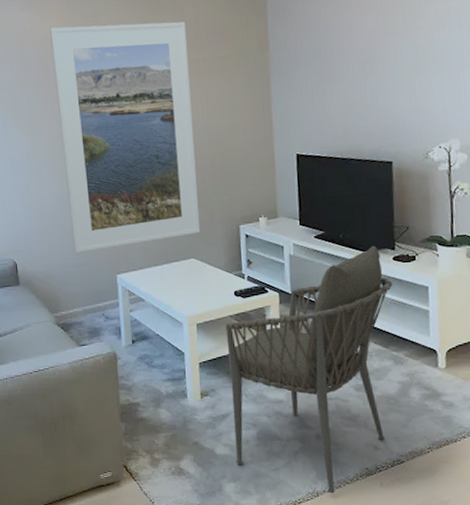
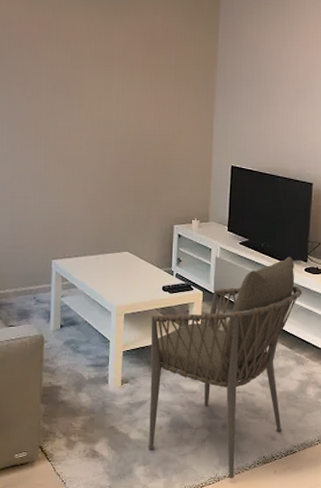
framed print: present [50,21,201,253] -> none [9,10,143,235]

